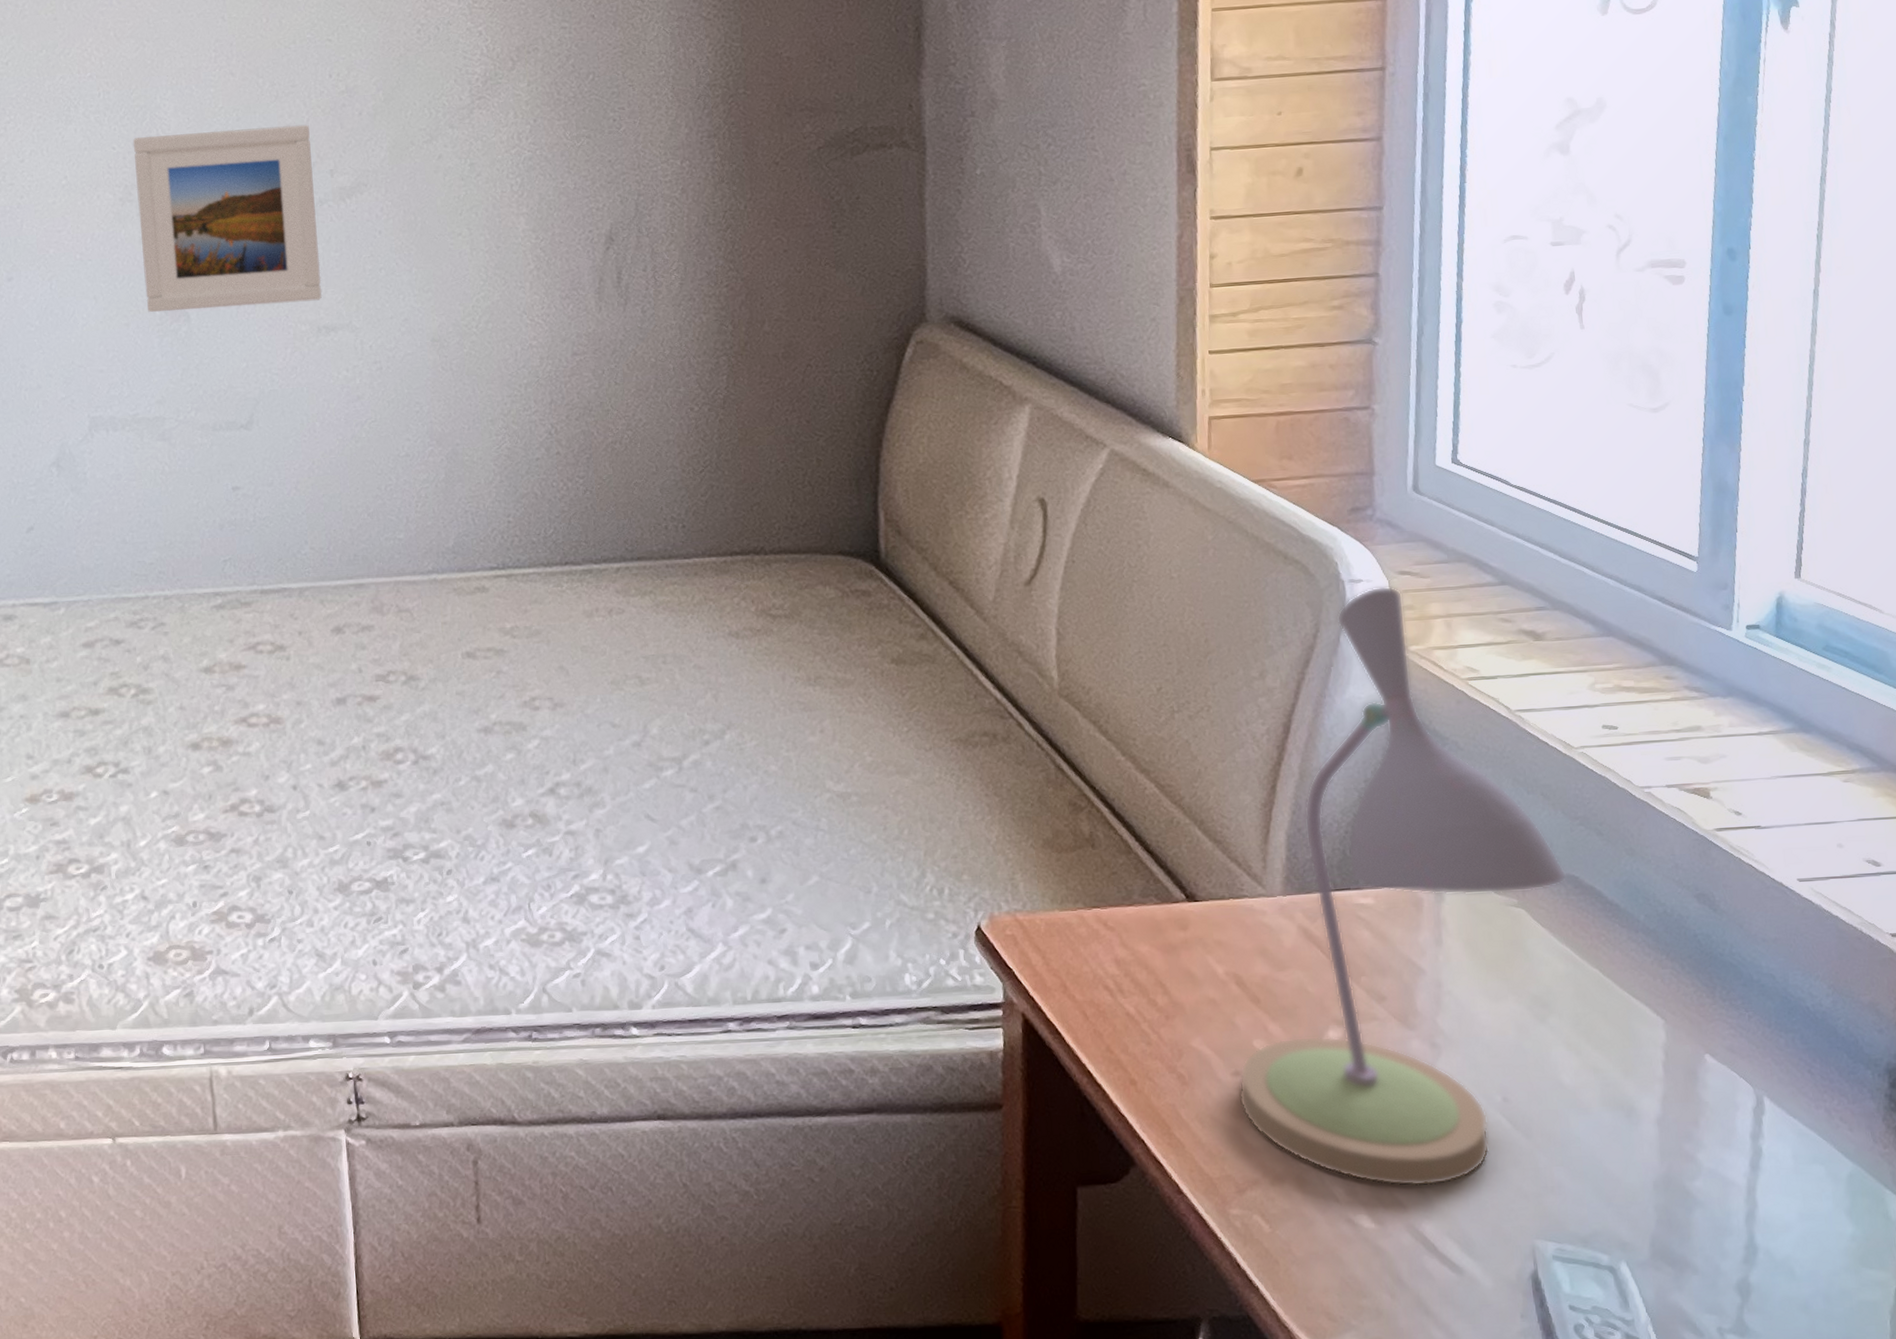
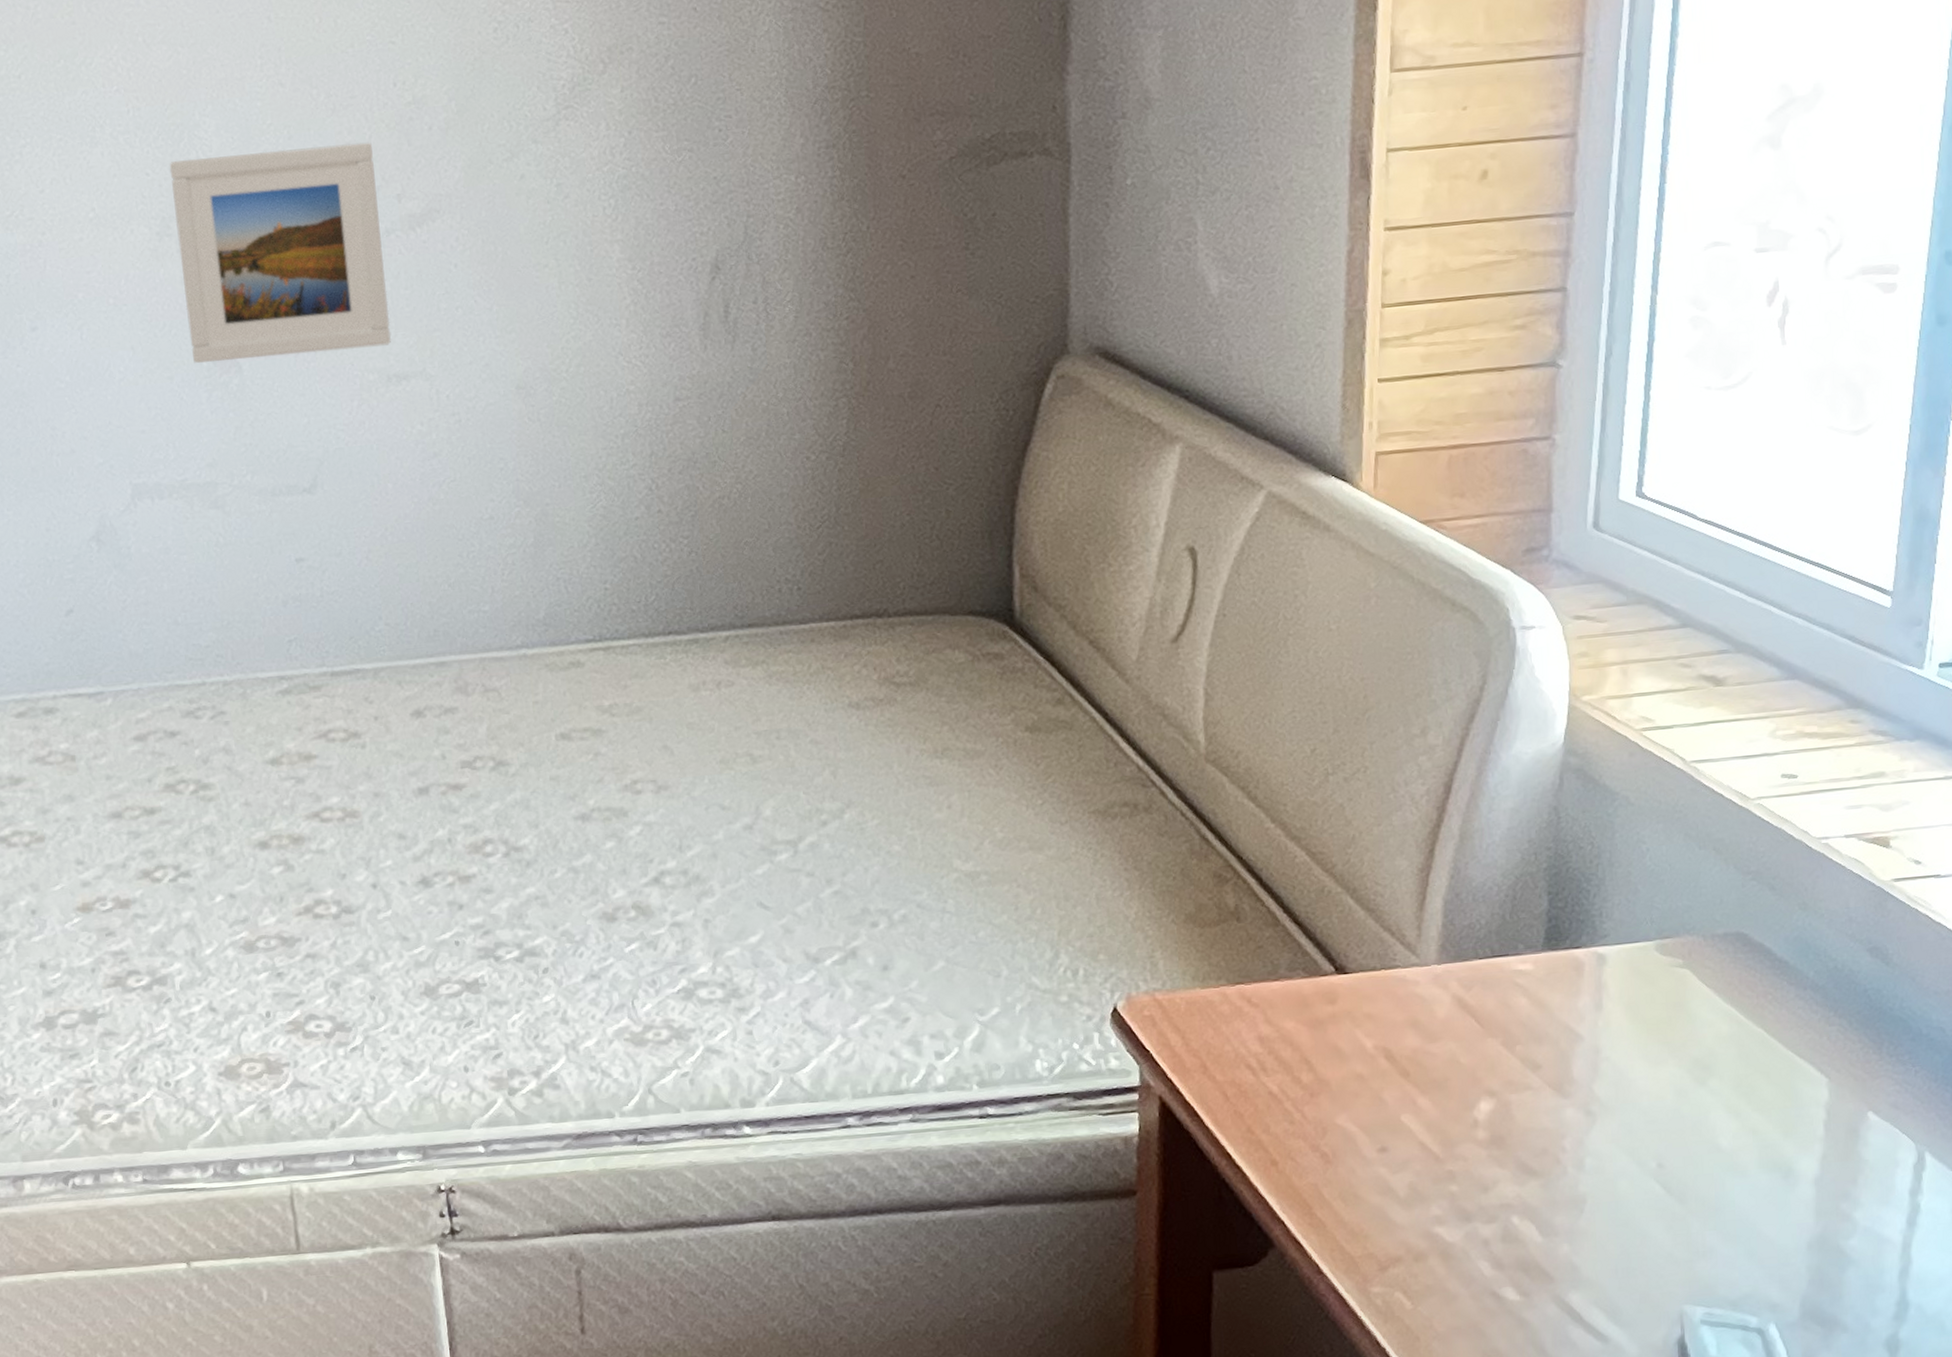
desk lamp: present [1238,586,1567,1187] -> none [1383,632,1736,1257]

